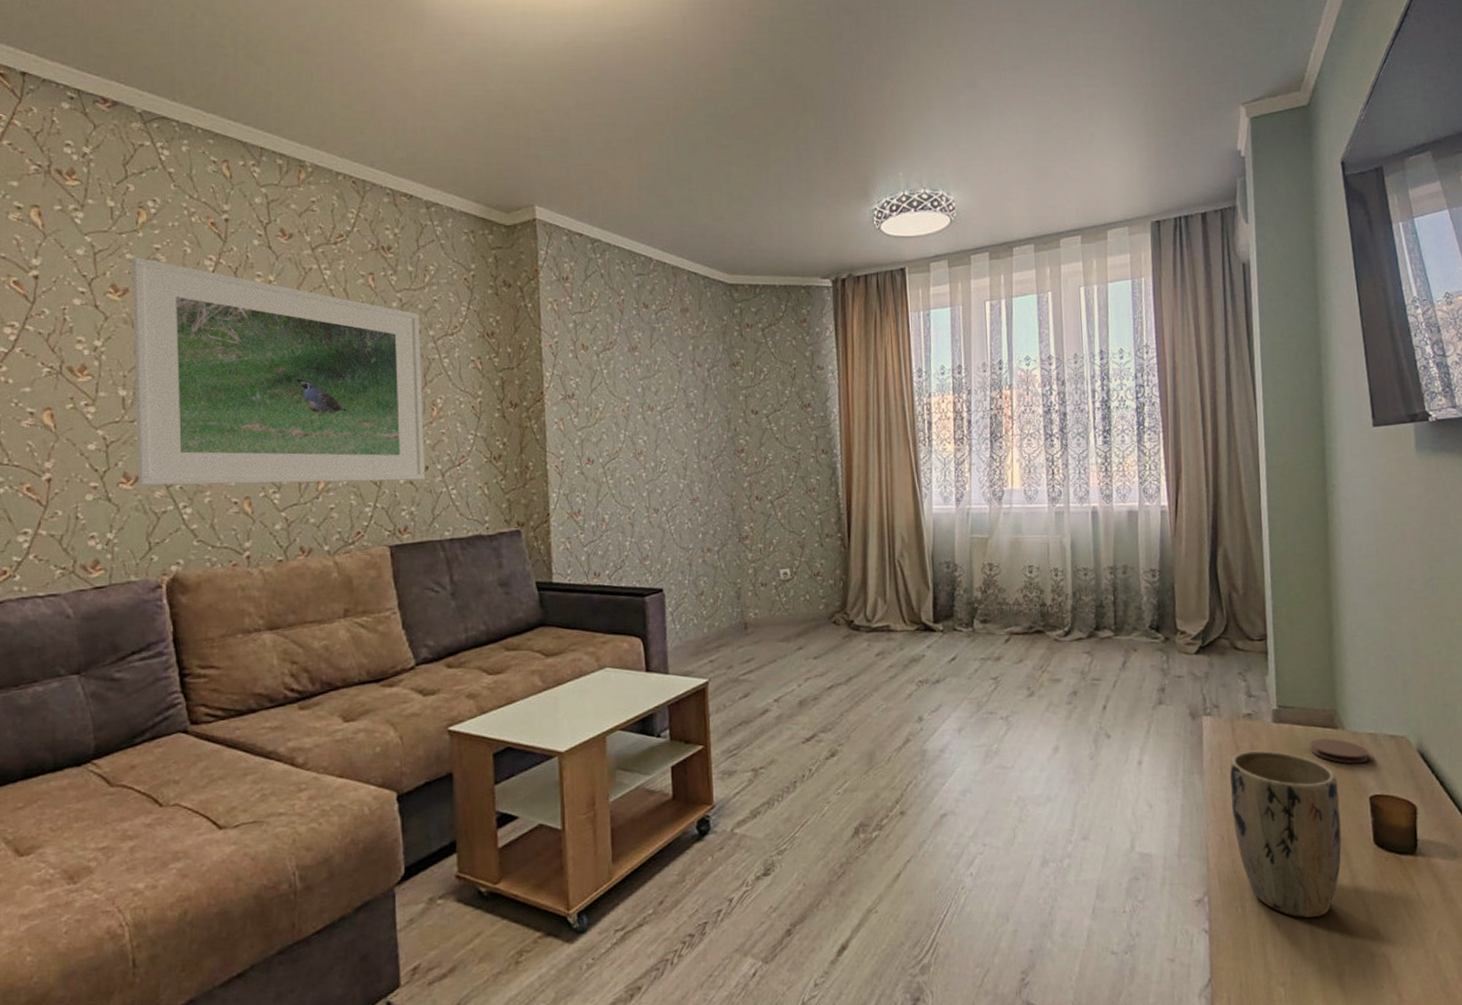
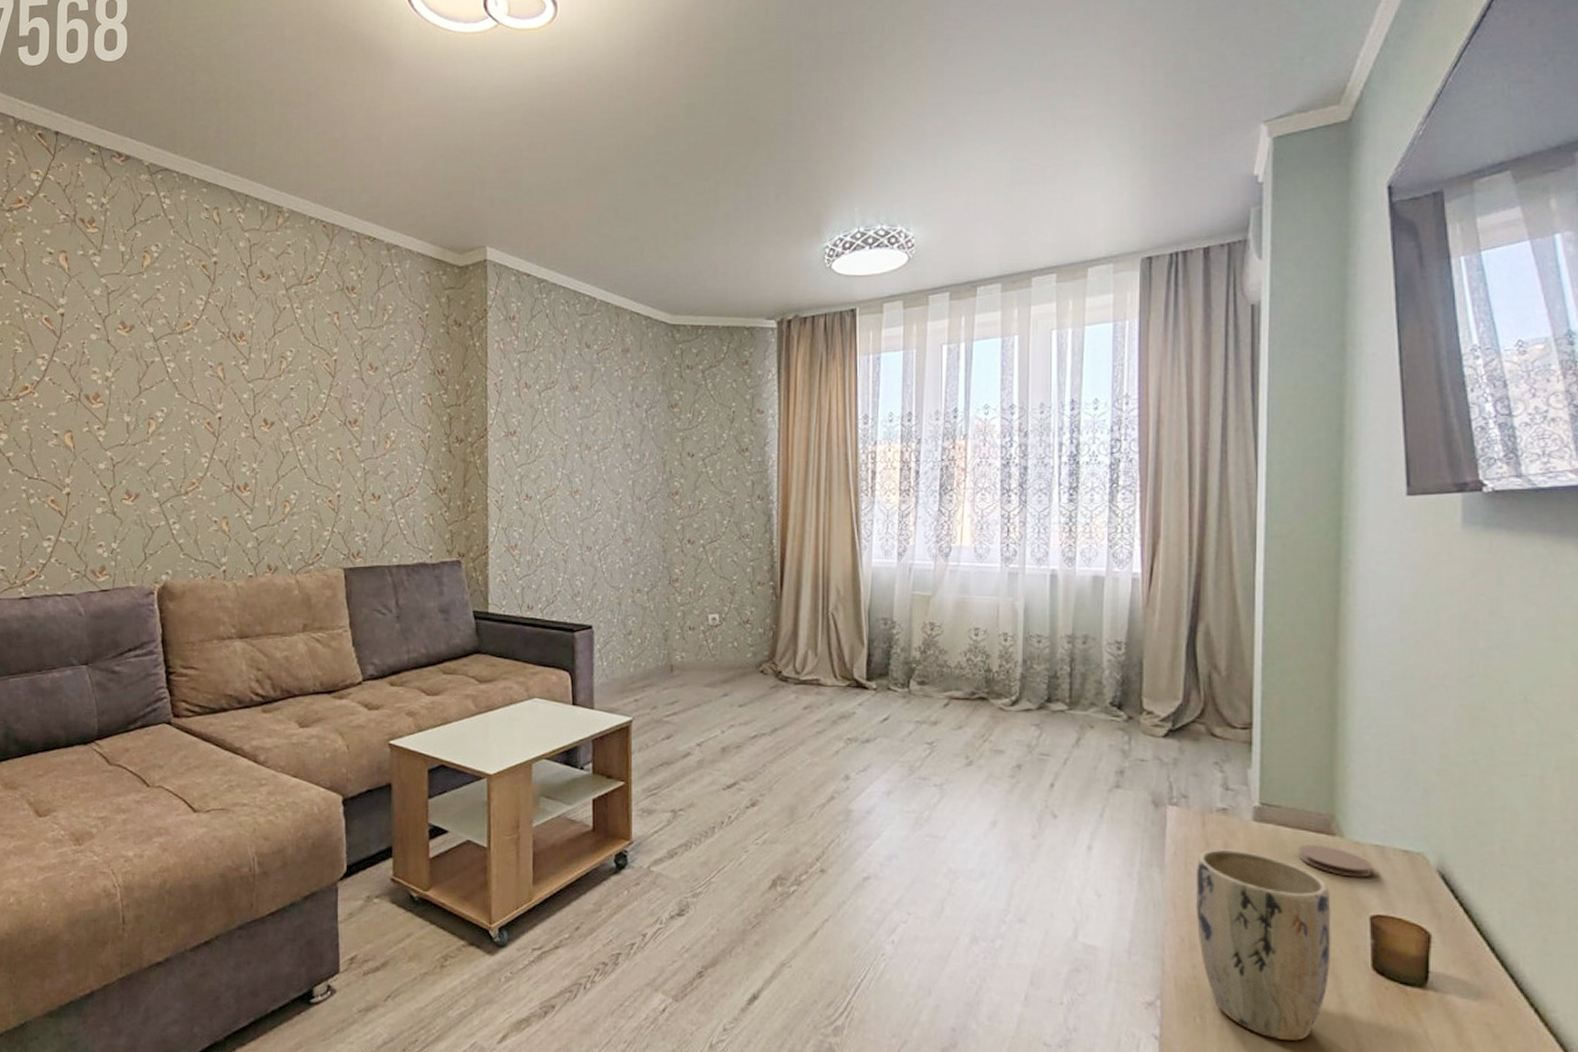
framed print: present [131,257,425,486] -> none [137,297,378,508]

